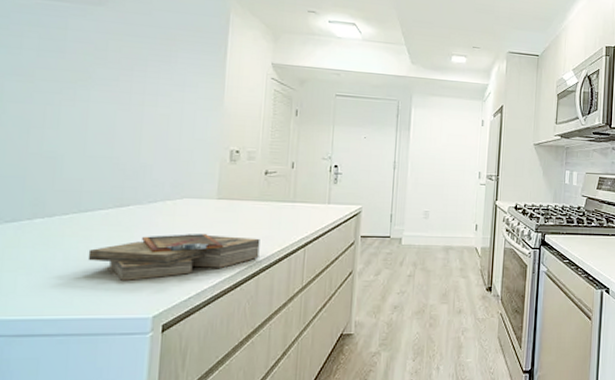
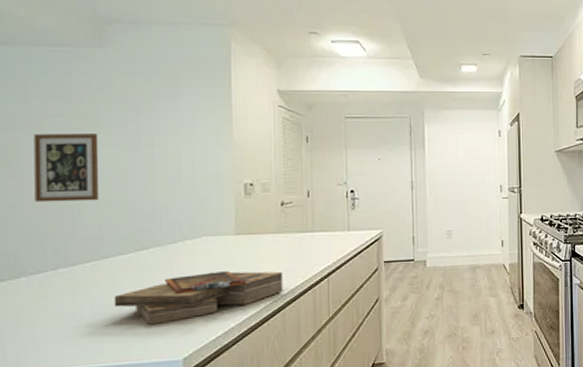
wall art: none [17,84,89,155] -> present [34,134,99,203]

